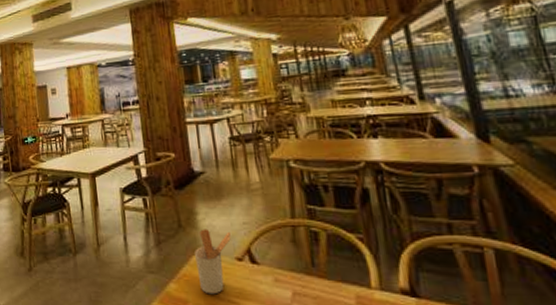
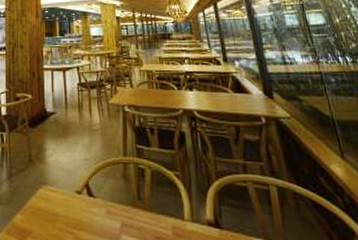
utensil holder: present [194,229,231,295] -> none [41,163,73,226]

